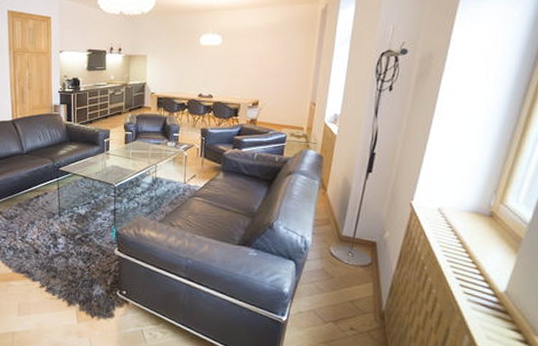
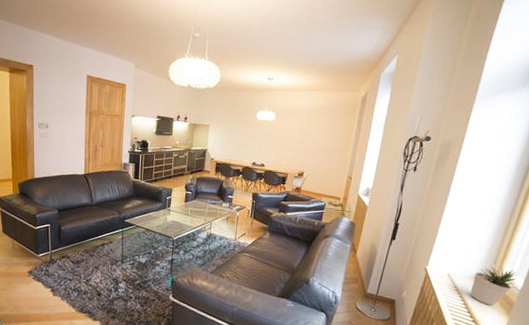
potted plant: none [467,196,524,243] -> present [470,266,517,306]

